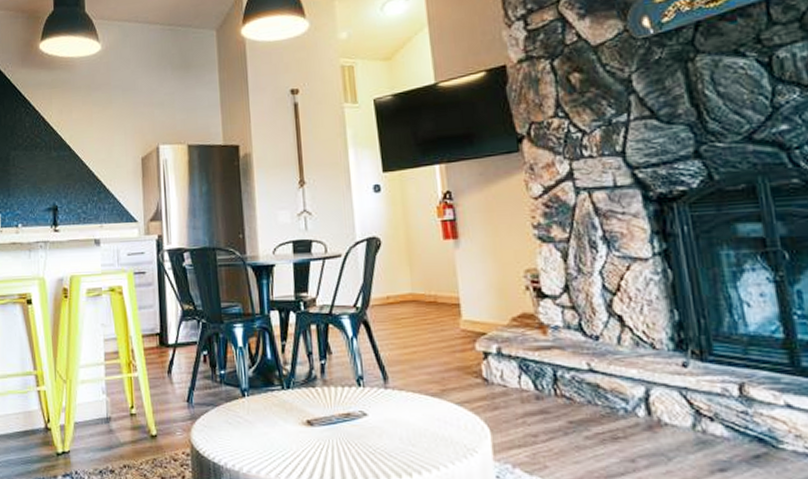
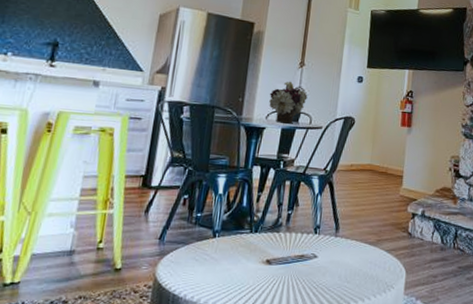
flower arrangement: none [271,205,316,257] -> present [269,81,308,124]

